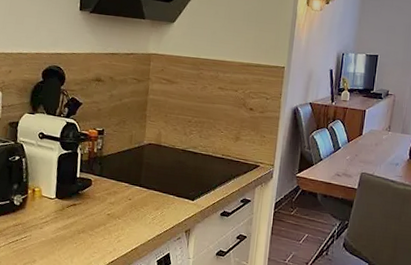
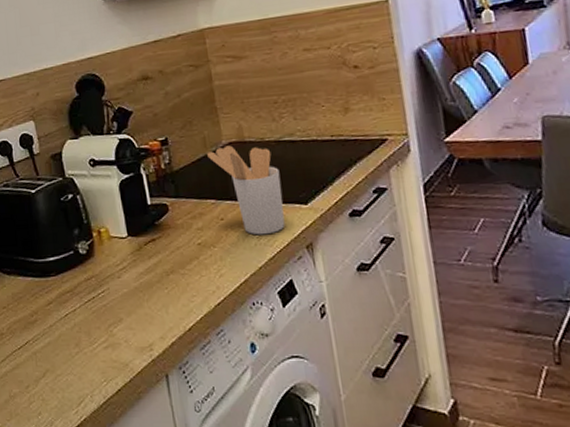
utensil holder: none [131,145,180,217] -> present [207,145,285,235]

